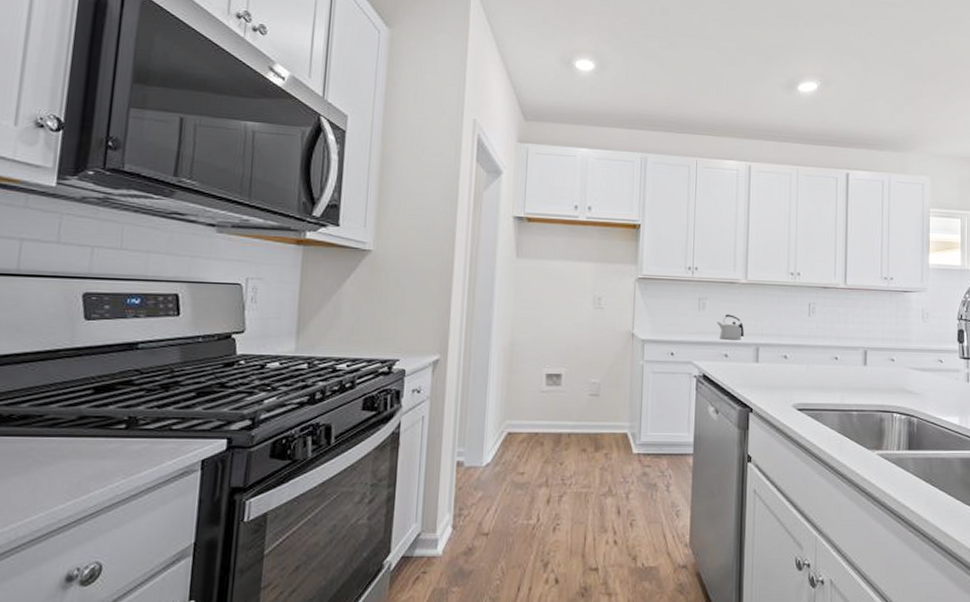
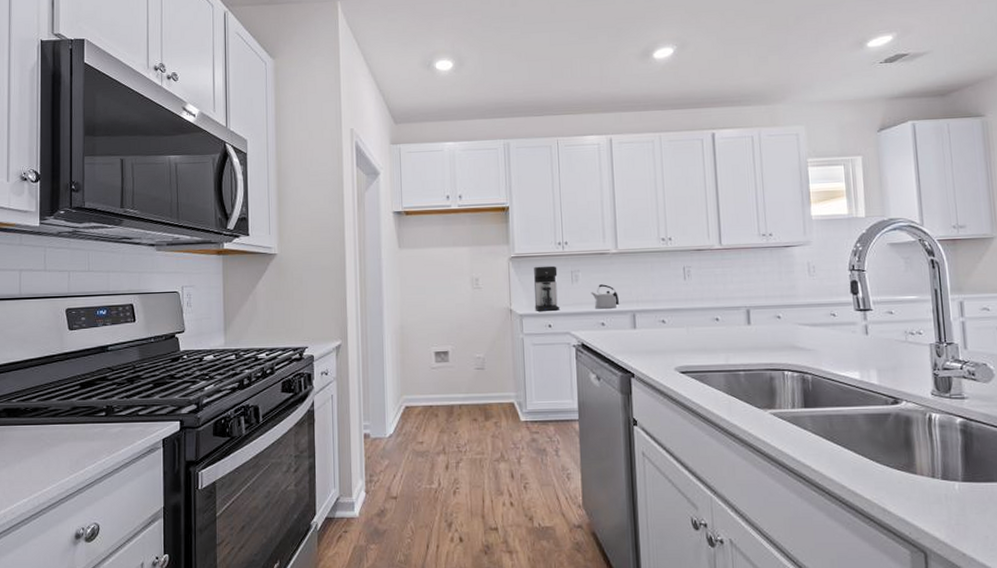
coffee maker: none [658,290,685,339] -> present [533,265,559,312]

